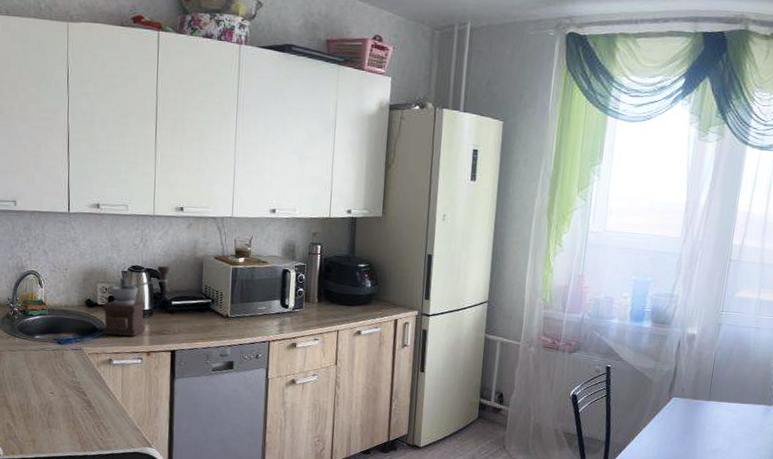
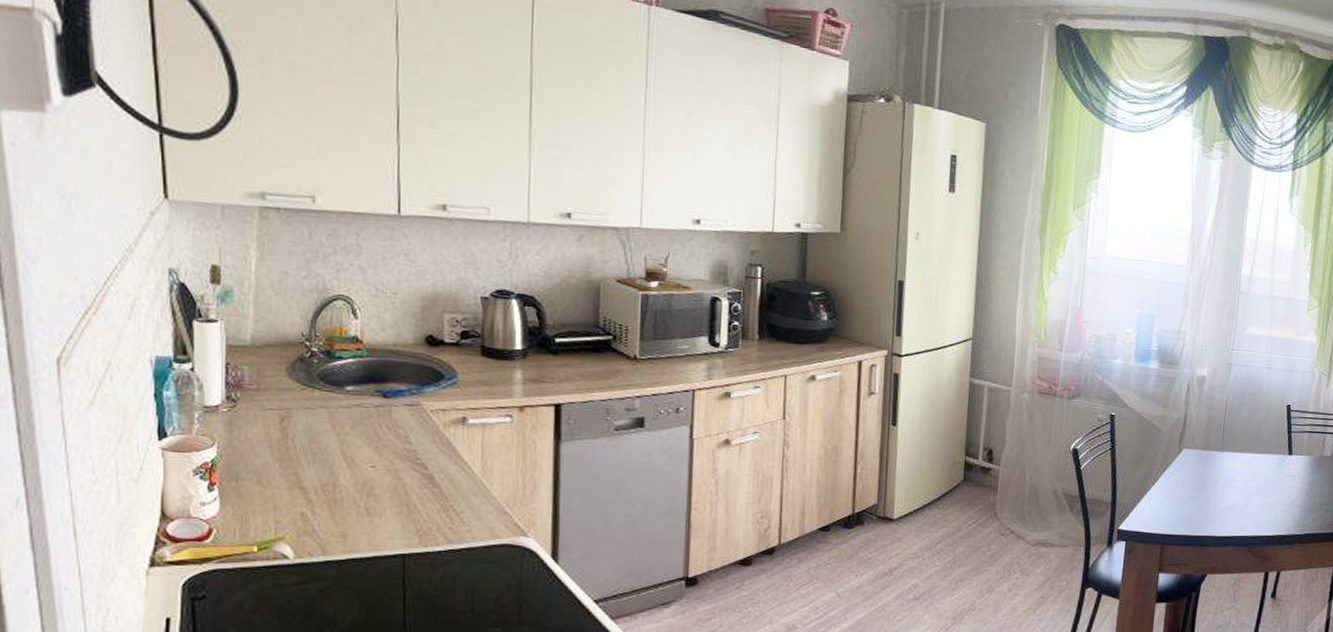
coffee grinder: present [103,266,170,336] -> none [452,290,552,386]

